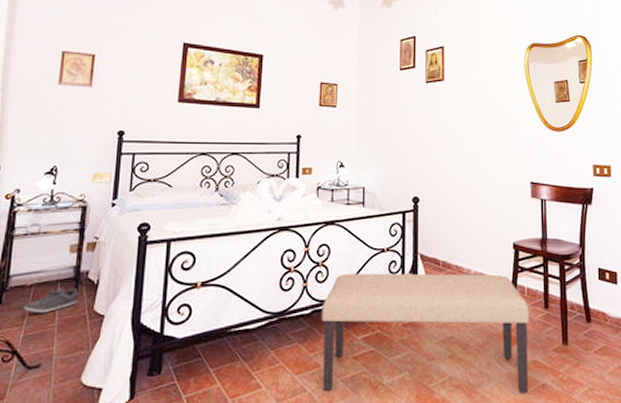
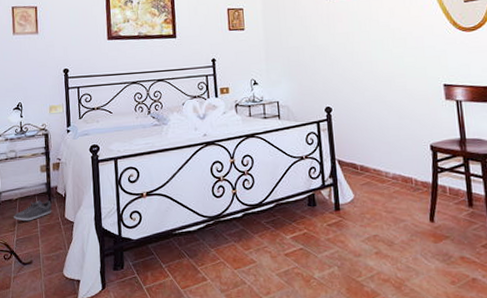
bench: present [322,273,530,395] -> none [251,175,458,288]

